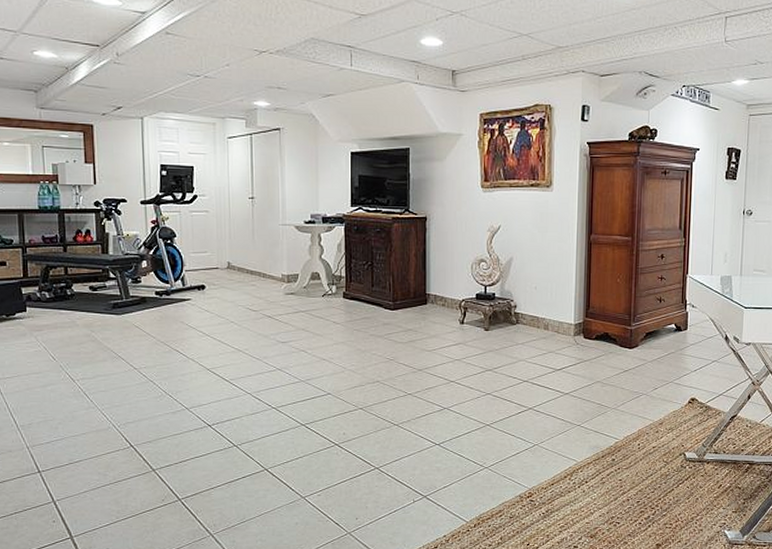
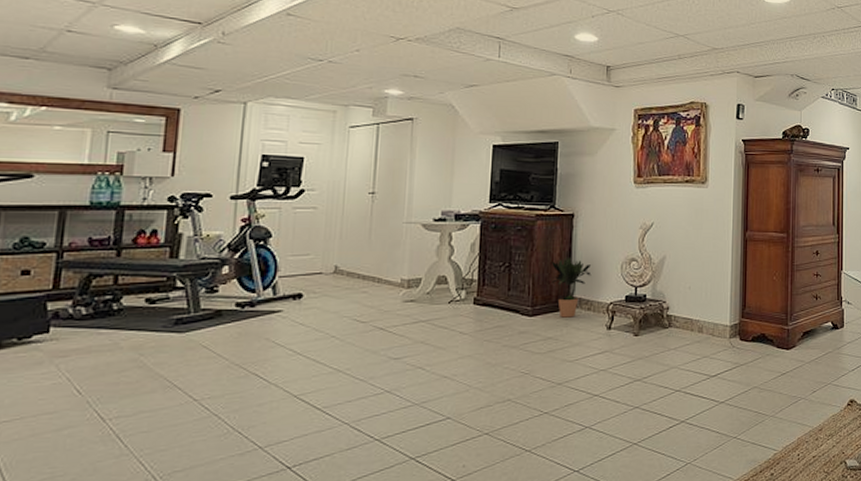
potted plant: none [409,257,445,312] -> present [552,256,592,318]

